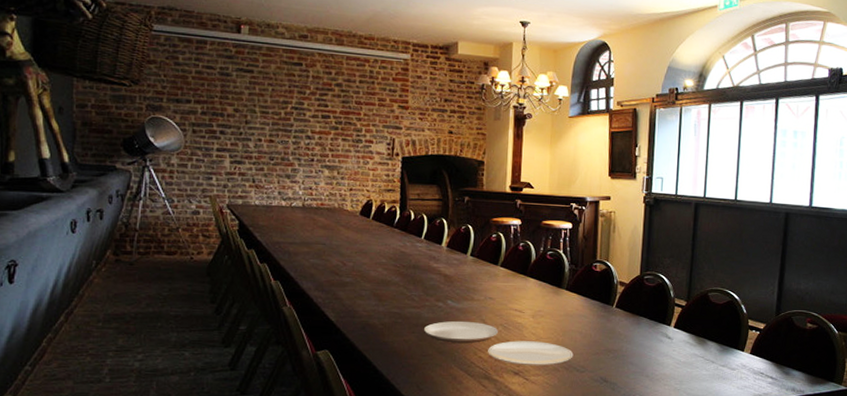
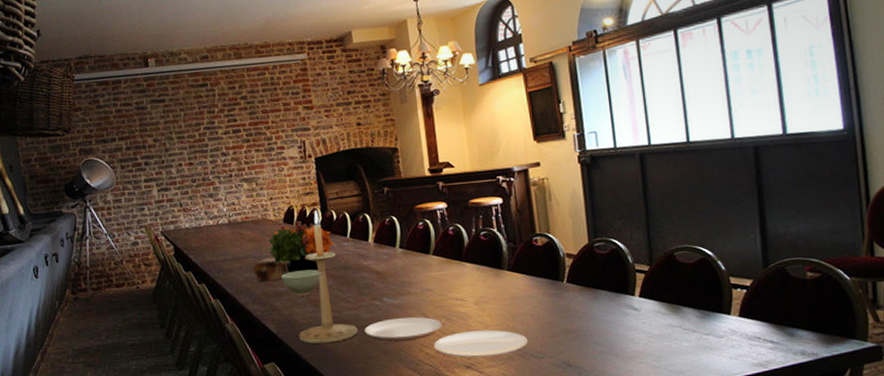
bread loaf: none [321,246,358,270] -> present [253,256,289,282]
flower arrangement: none [340,215,408,267] -> present [269,220,334,274]
bowl: none [348,263,388,289] -> present [280,269,320,296]
candlestick: none [356,207,418,338] -> present [298,210,359,344]

